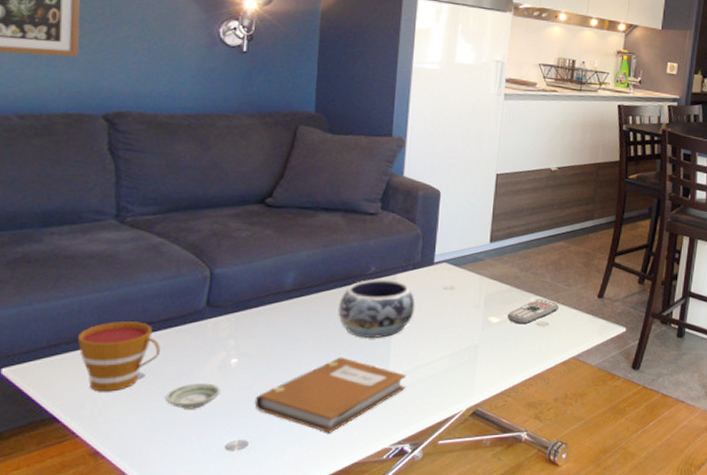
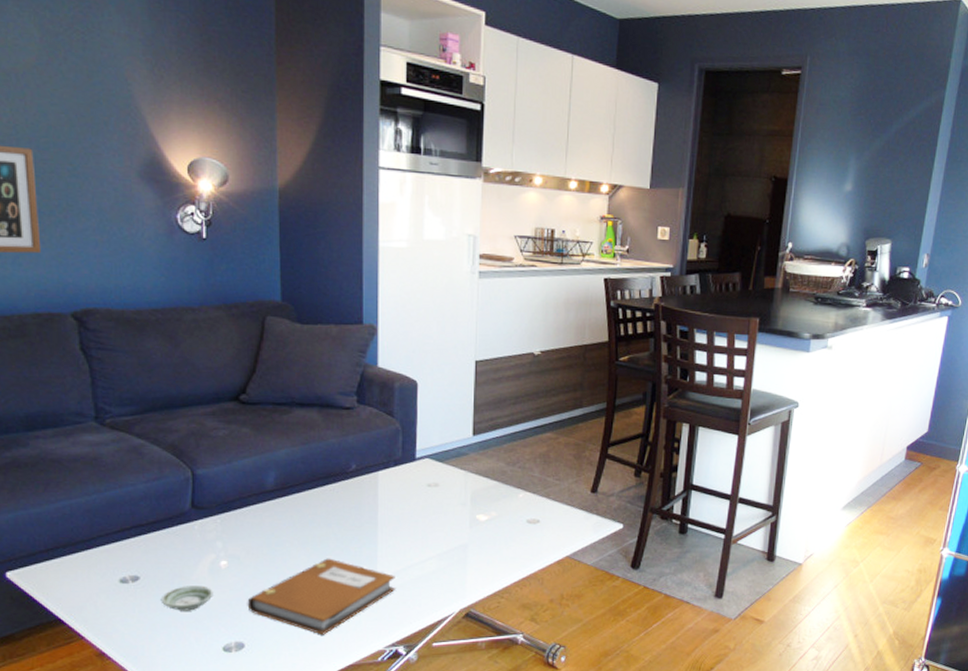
cup: present [78,321,160,392] -> none [73,525,152,595]
decorative bowl: present [338,279,415,338] -> none [322,477,399,538]
remote control: present [507,299,559,324] -> none [496,495,550,522]

